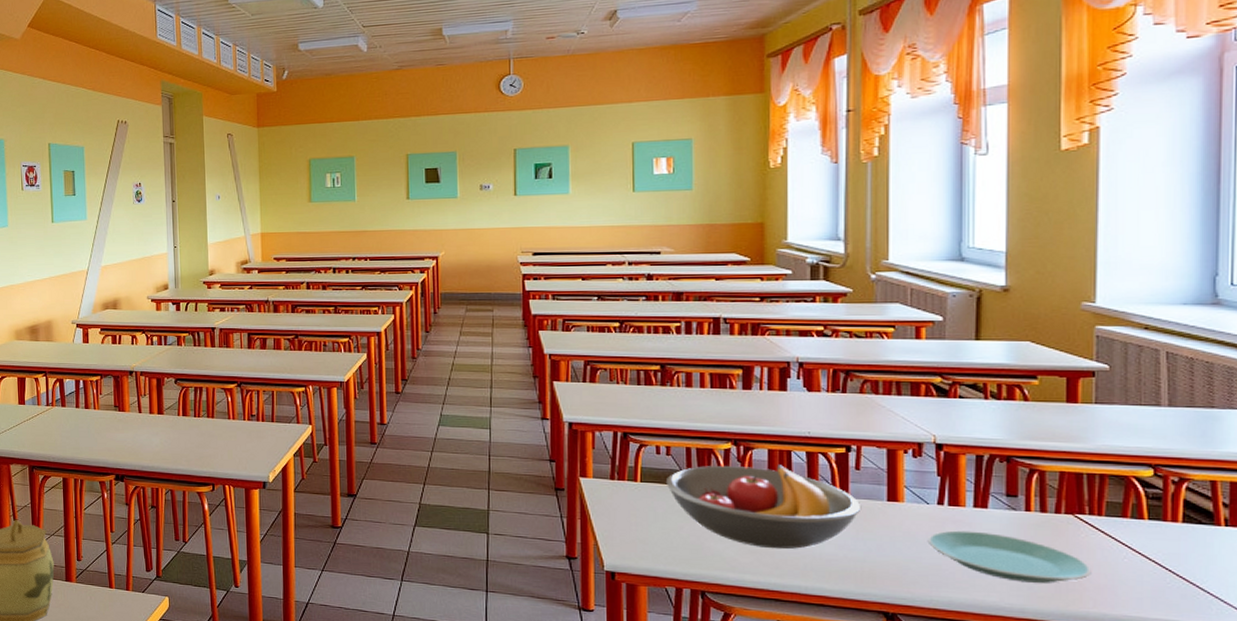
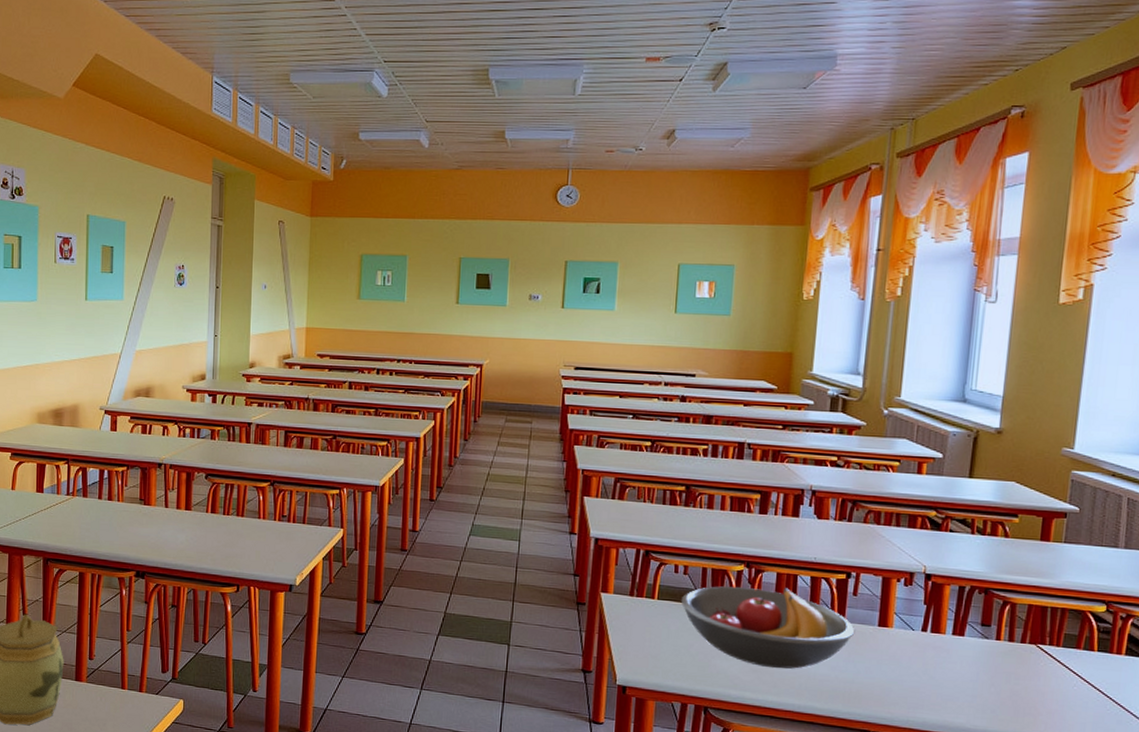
plate: present [927,530,1092,583] -> none [909,656,1046,708]

